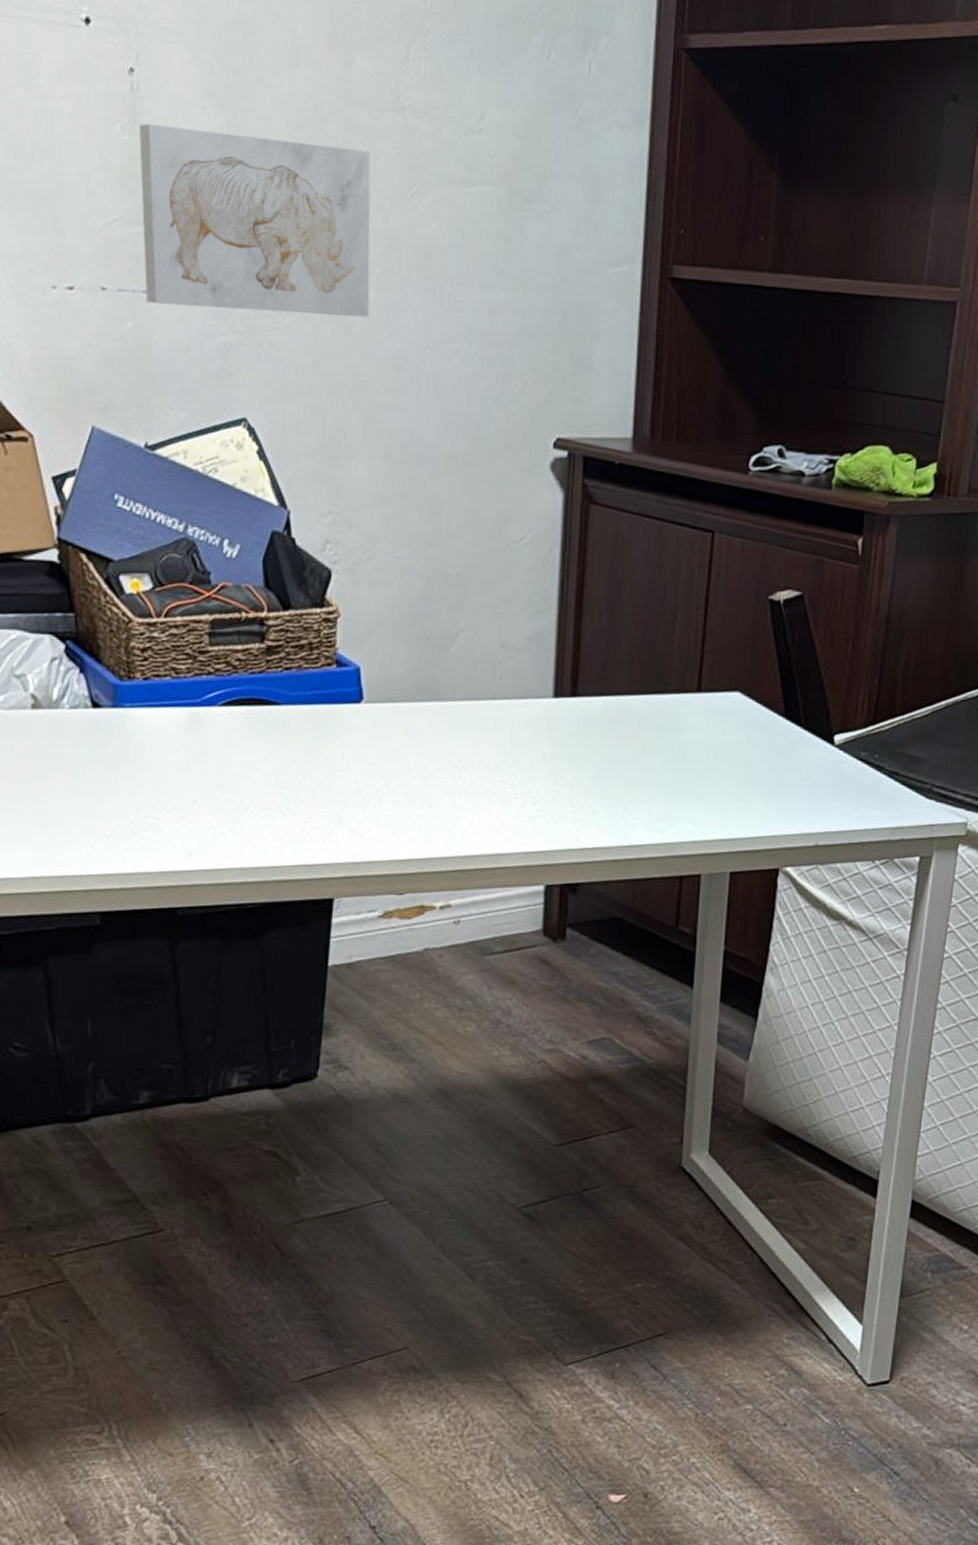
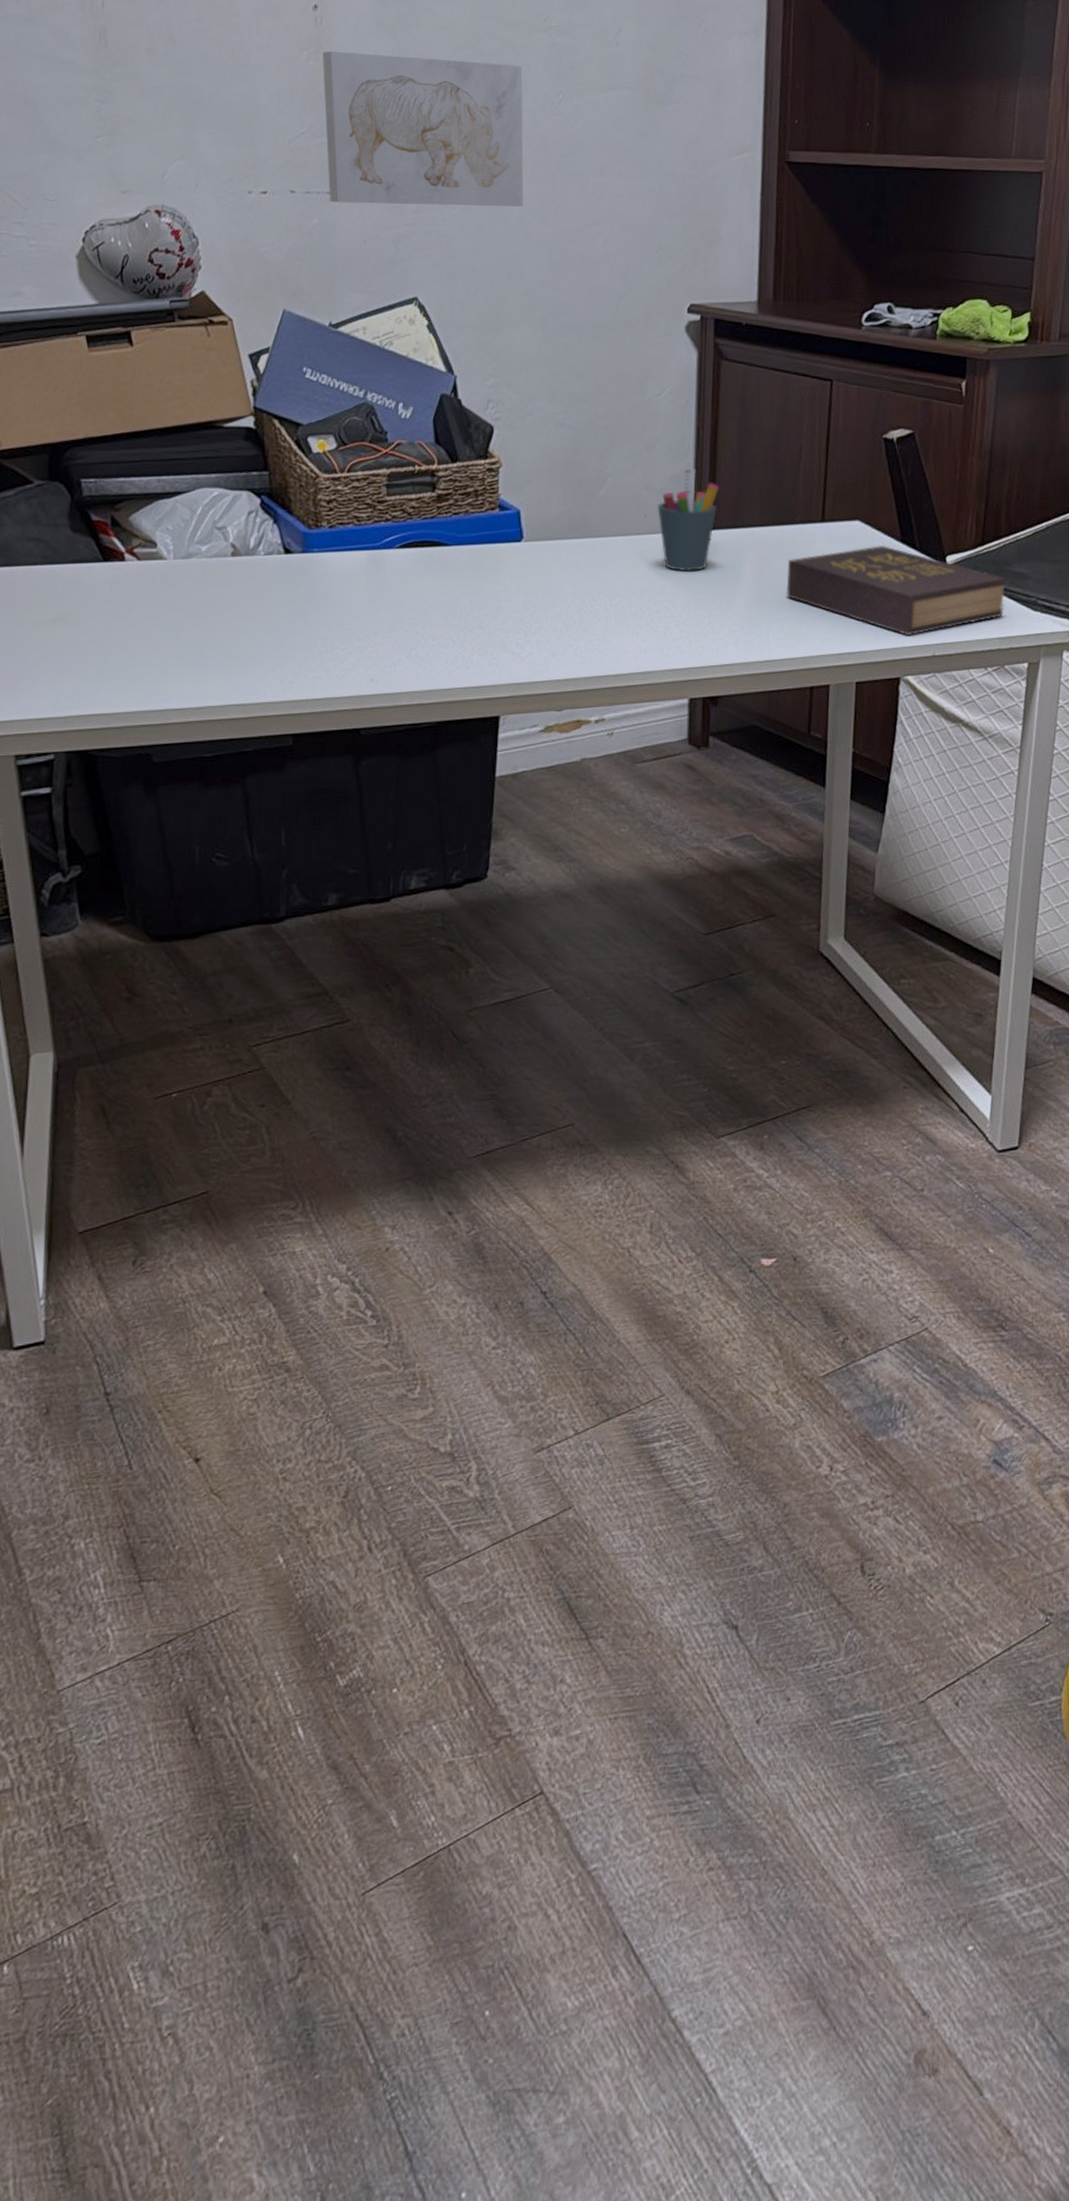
pen holder: none [513,625,584,743] -> present [656,467,719,572]
hardback book: none [655,720,899,822] -> present [785,545,1006,635]

